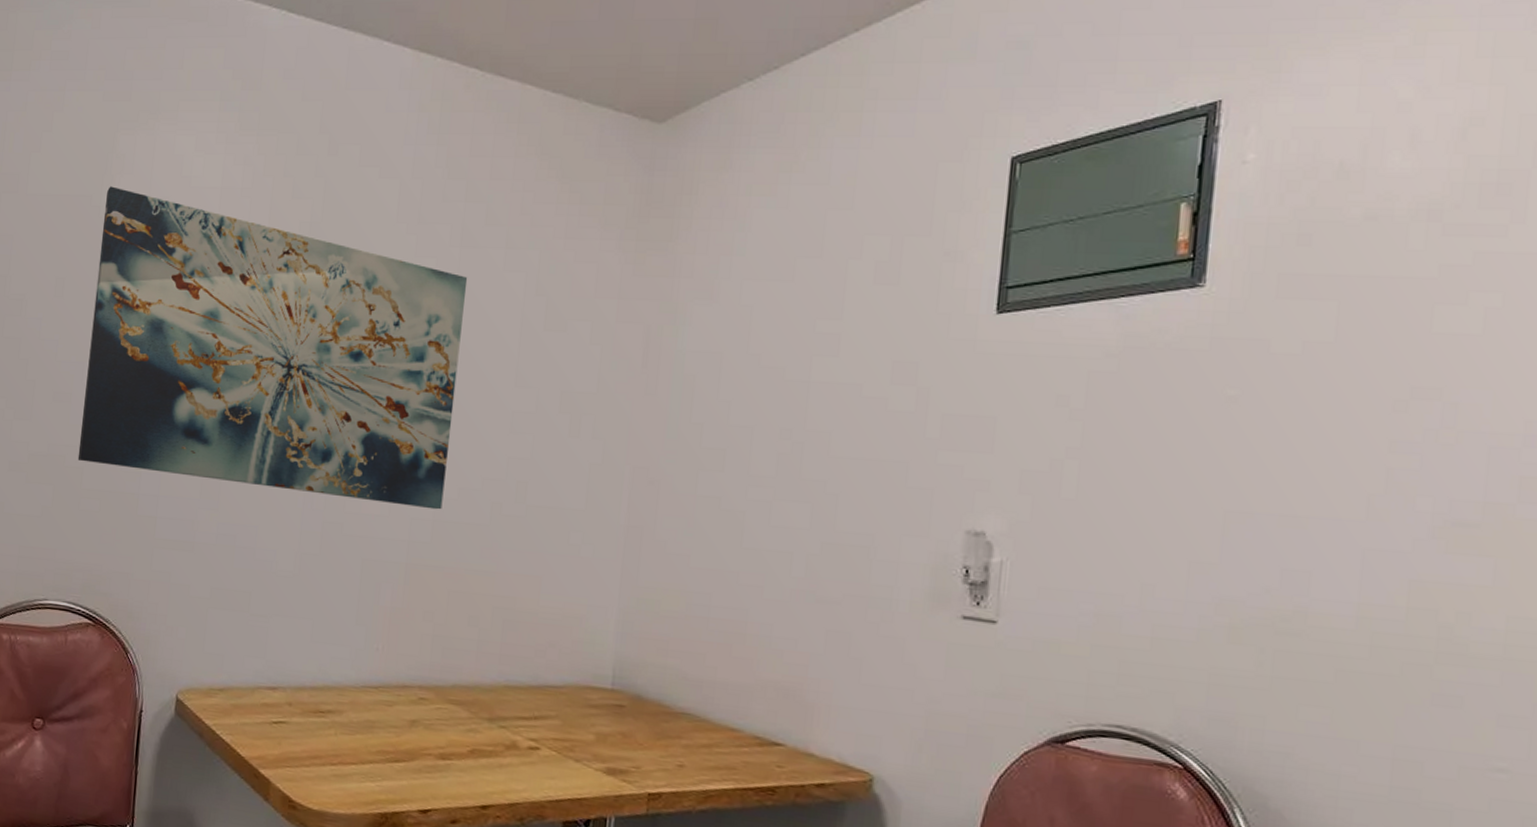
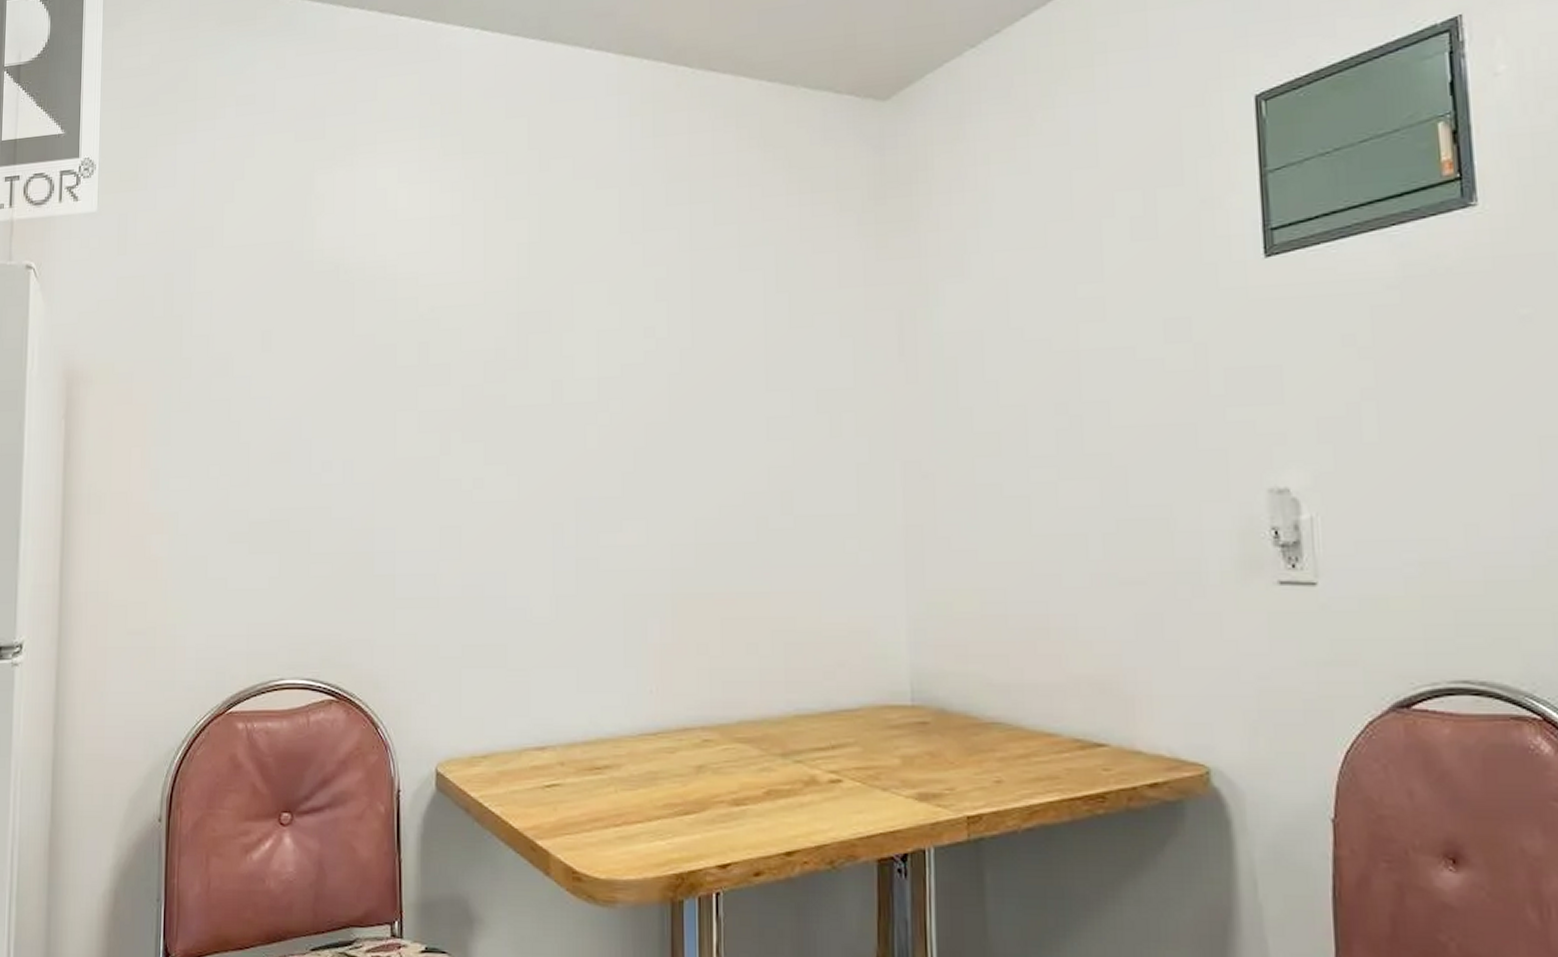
wall art: present [77,186,468,510] -> none [303,229,704,532]

